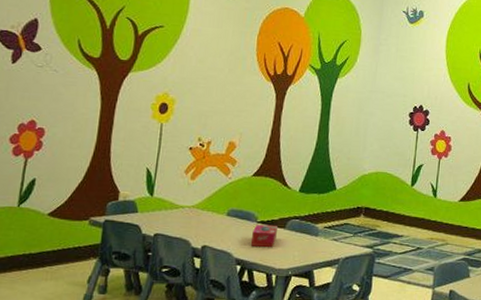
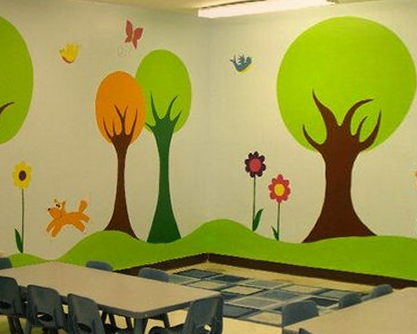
tissue box: present [250,224,278,248] -> none [109,273,131,294]

